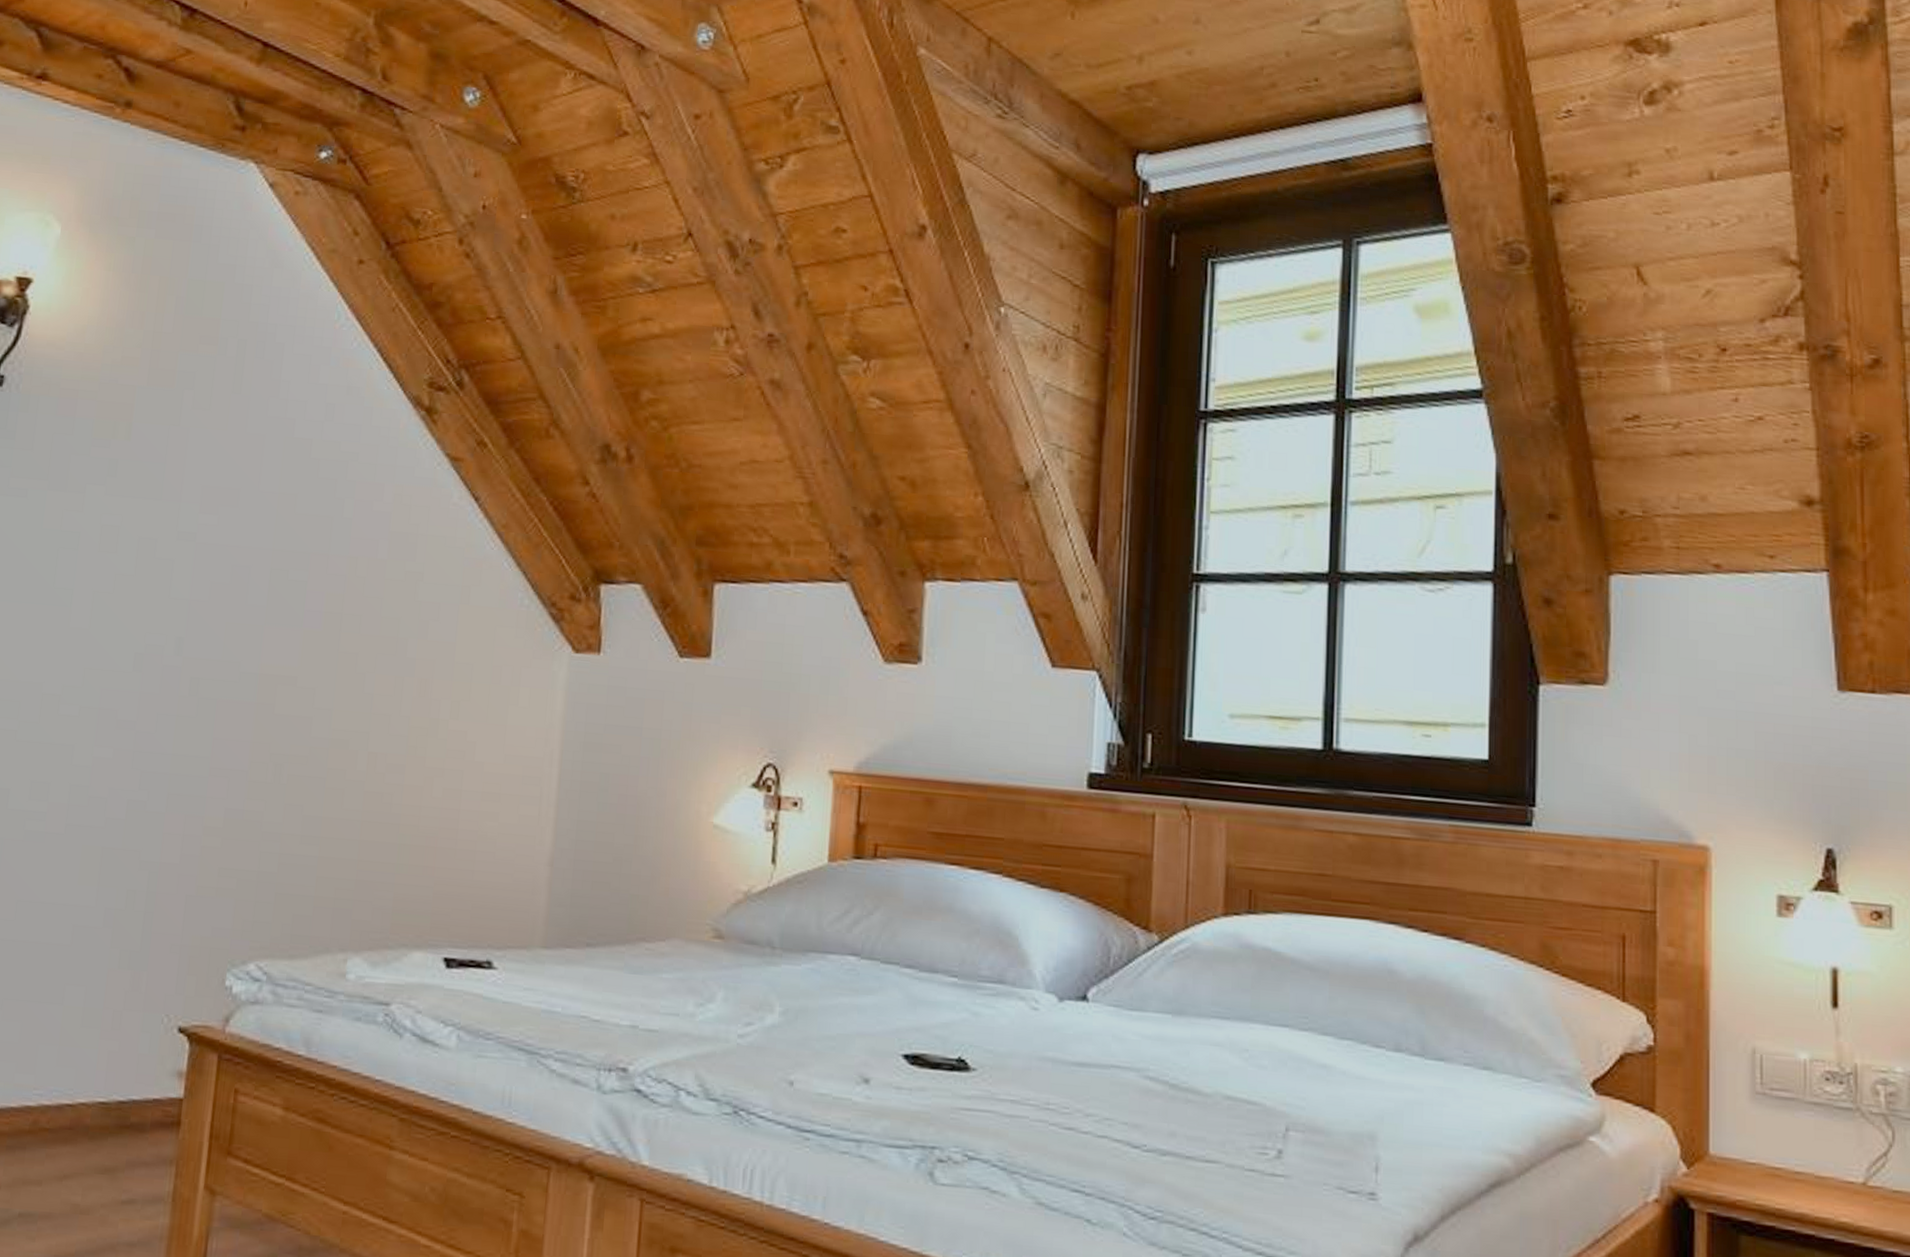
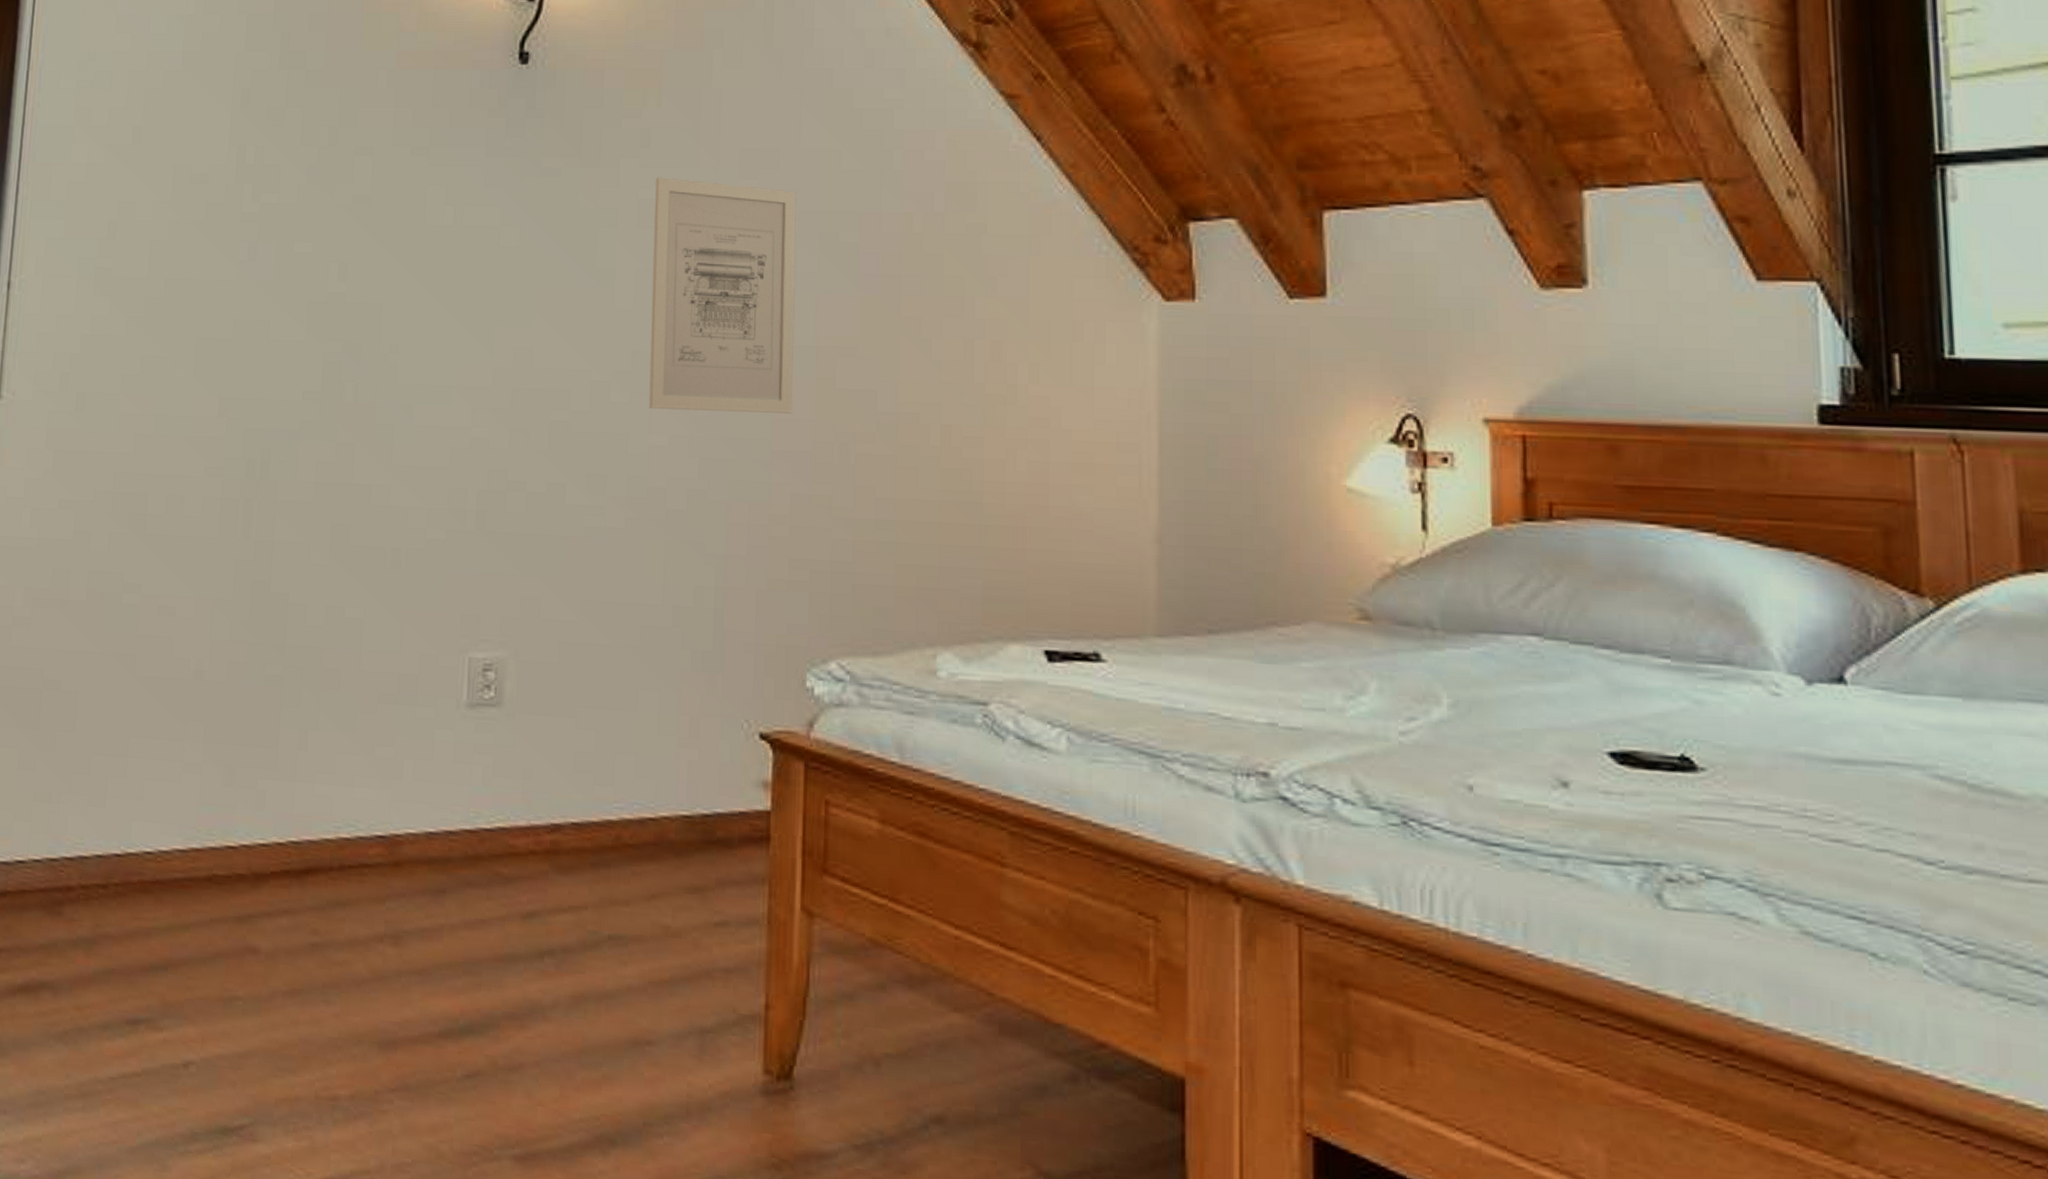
wall art: none [96,505,253,734] -> present [648,177,797,414]

